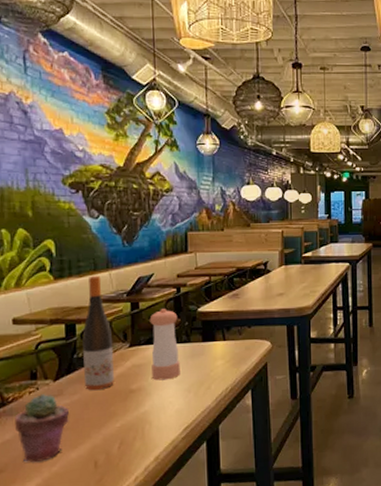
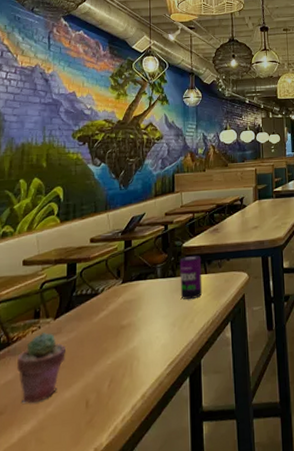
wine bottle: present [82,275,114,391] -> none [81,217,107,328]
pepper shaker: present [149,309,180,381] -> none [140,245,166,316]
beverage can: none [194,320,221,367] -> present [179,255,203,300]

